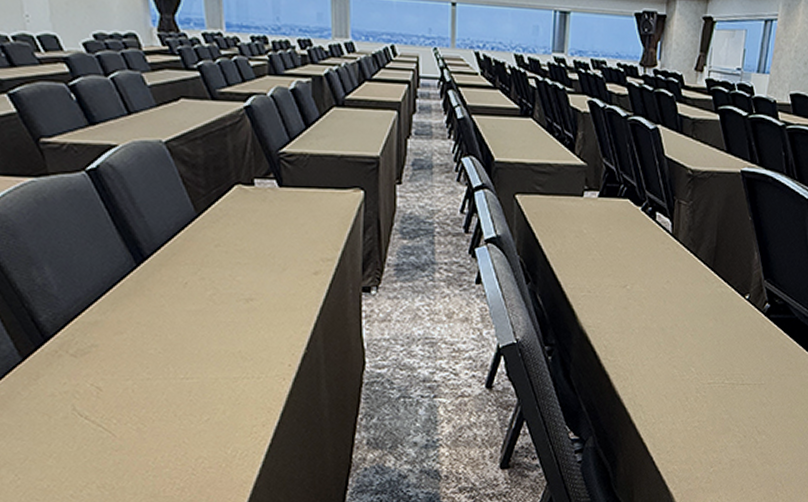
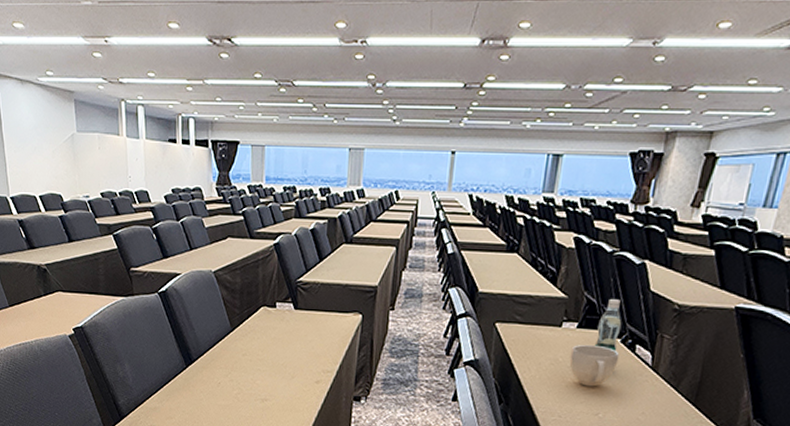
cup: none [594,214,641,258] -> present [569,344,620,387]
bottle: none [617,165,641,220] -> present [594,298,622,351]

